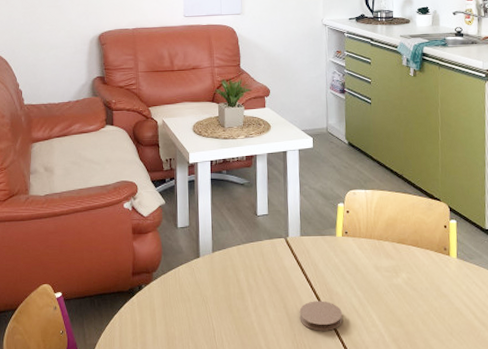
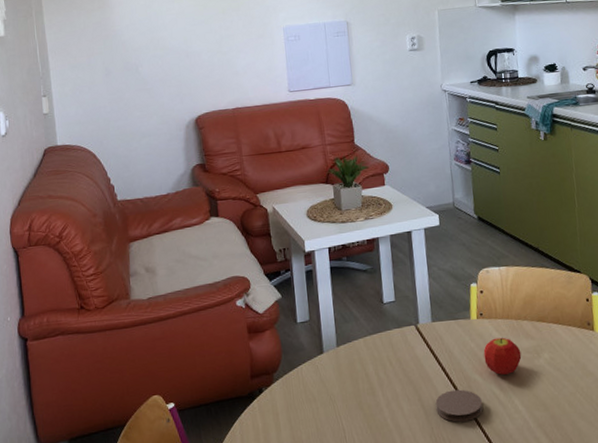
fruit: none [346,255,381,290] -> present [483,337,522,375]

